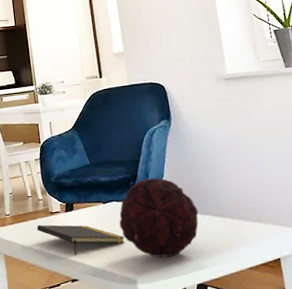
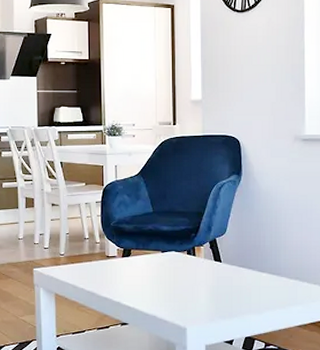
notepad: present [36,224,125,255] -> none [91,267,179,300]
decorative orb: present [119,178,199,258] -> none [176,232,256,310]

